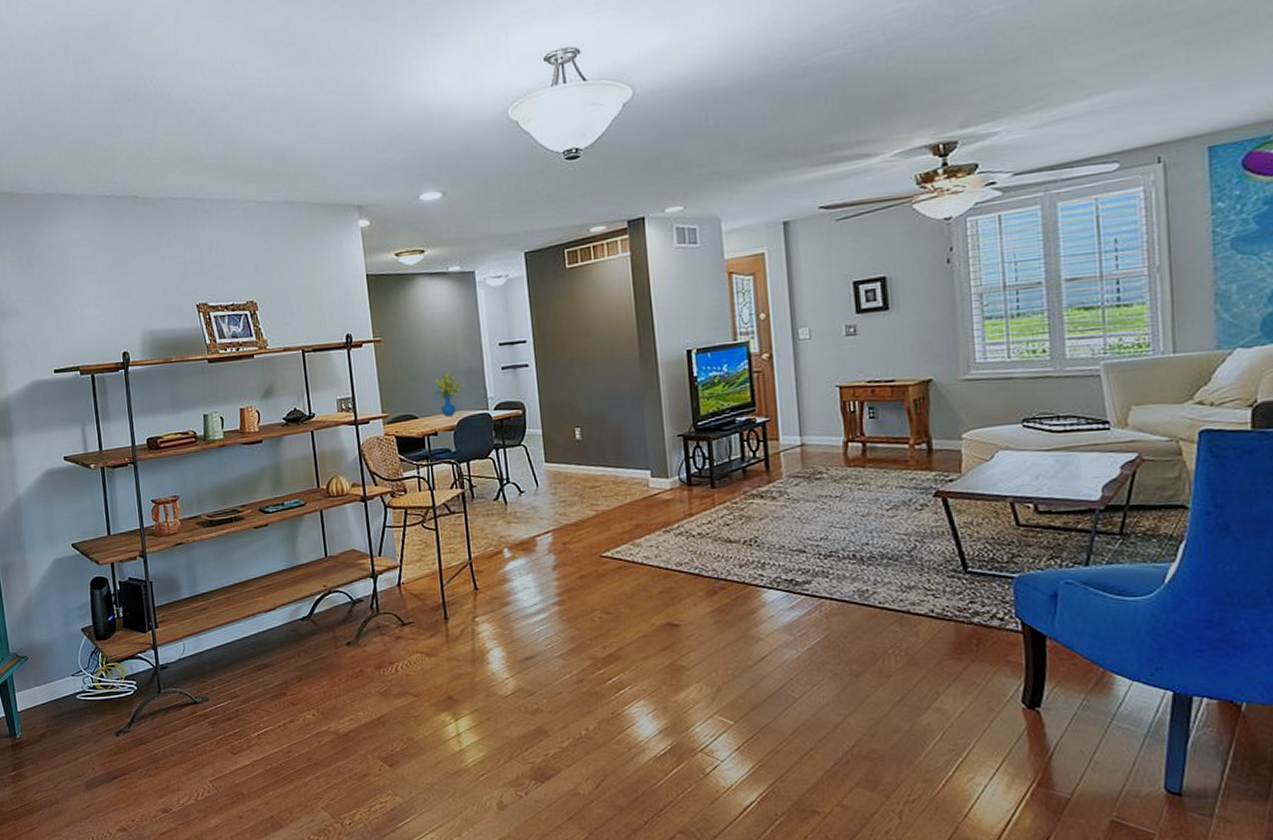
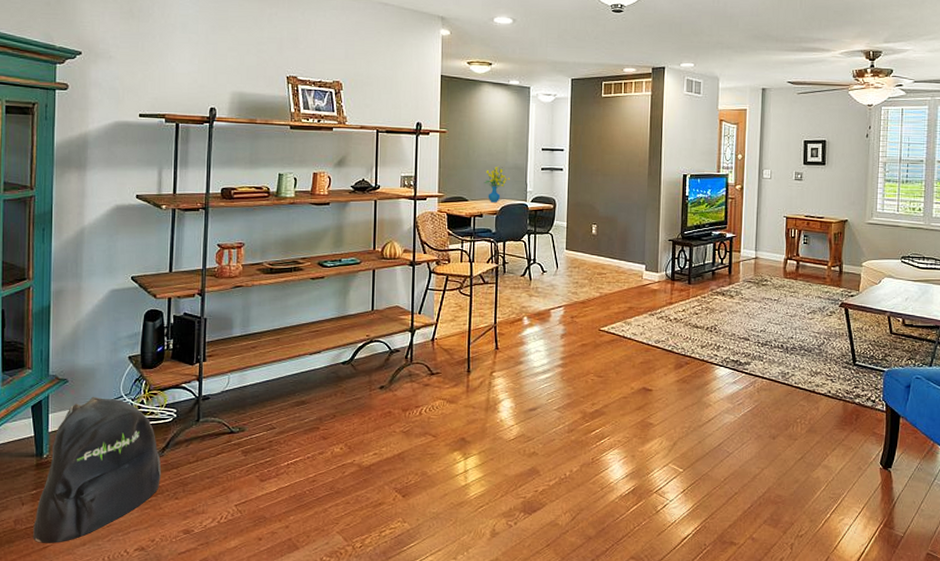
backpack: none [18,672,132,825] -> present [33,396,162,543]

